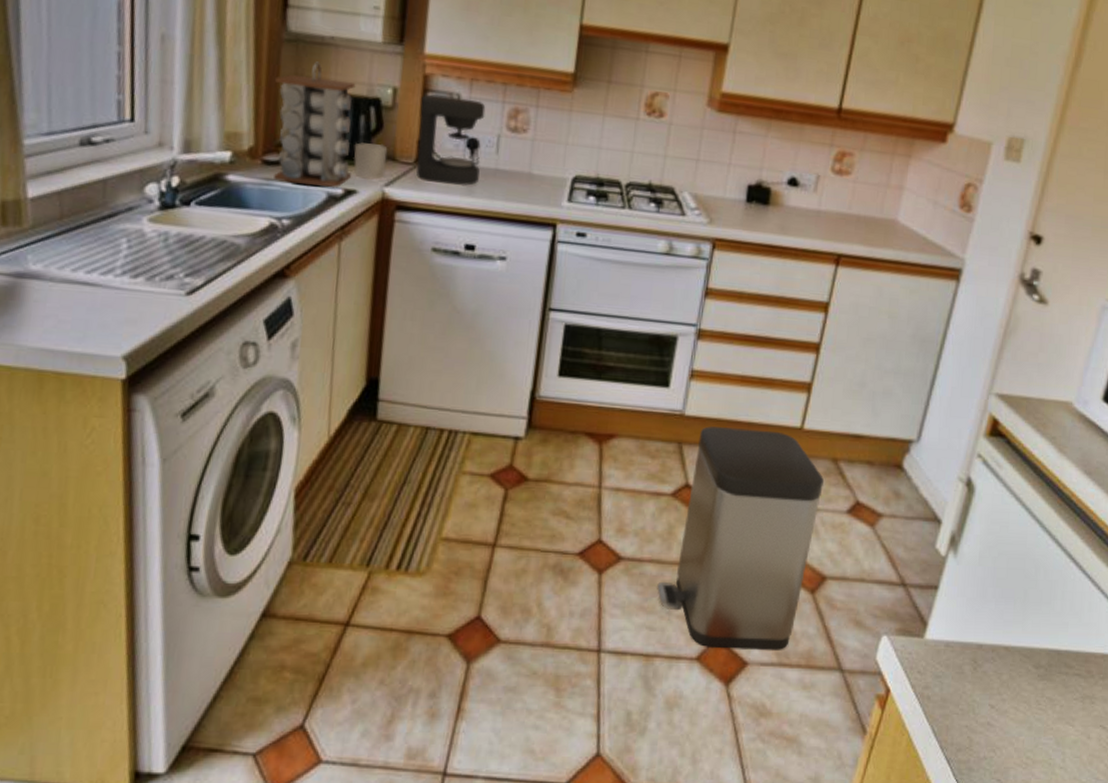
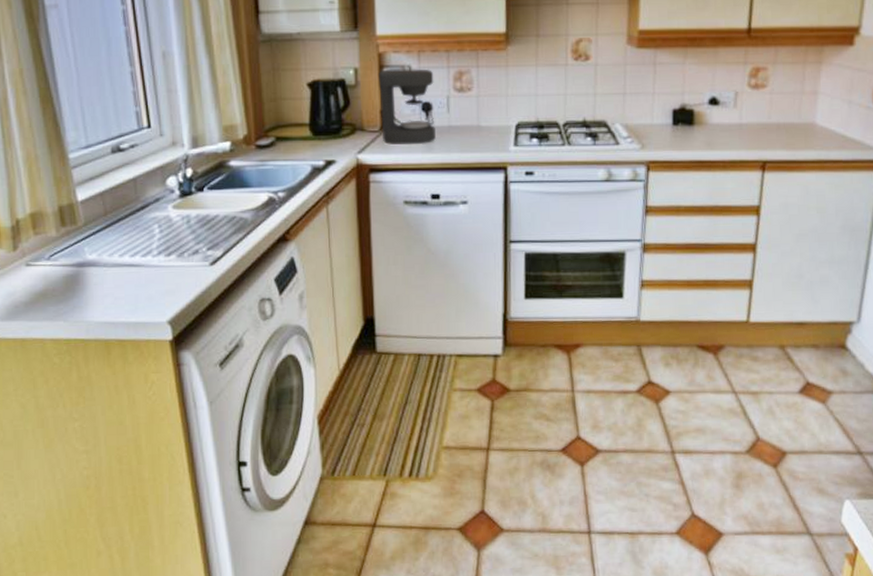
spice rack: present [274,61,356,188] -> none [257,55,330,162]
mug: present [353,142,388,180] -> none [328,117,357,150]
pedal bin: present [657,426,824,650] -> none [634,326,774,523]

